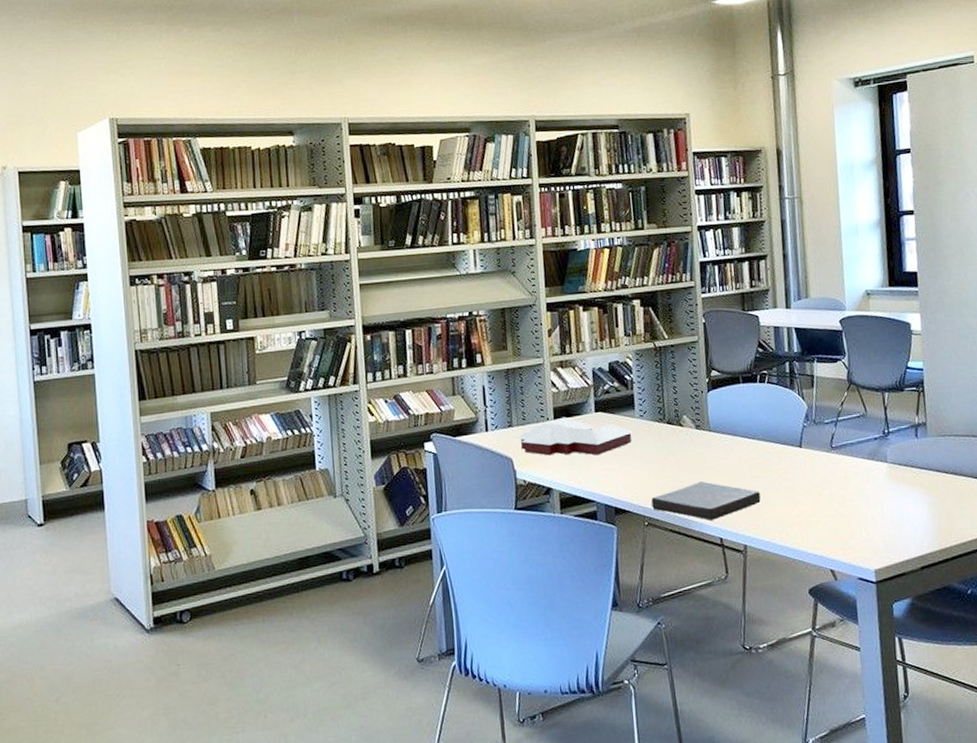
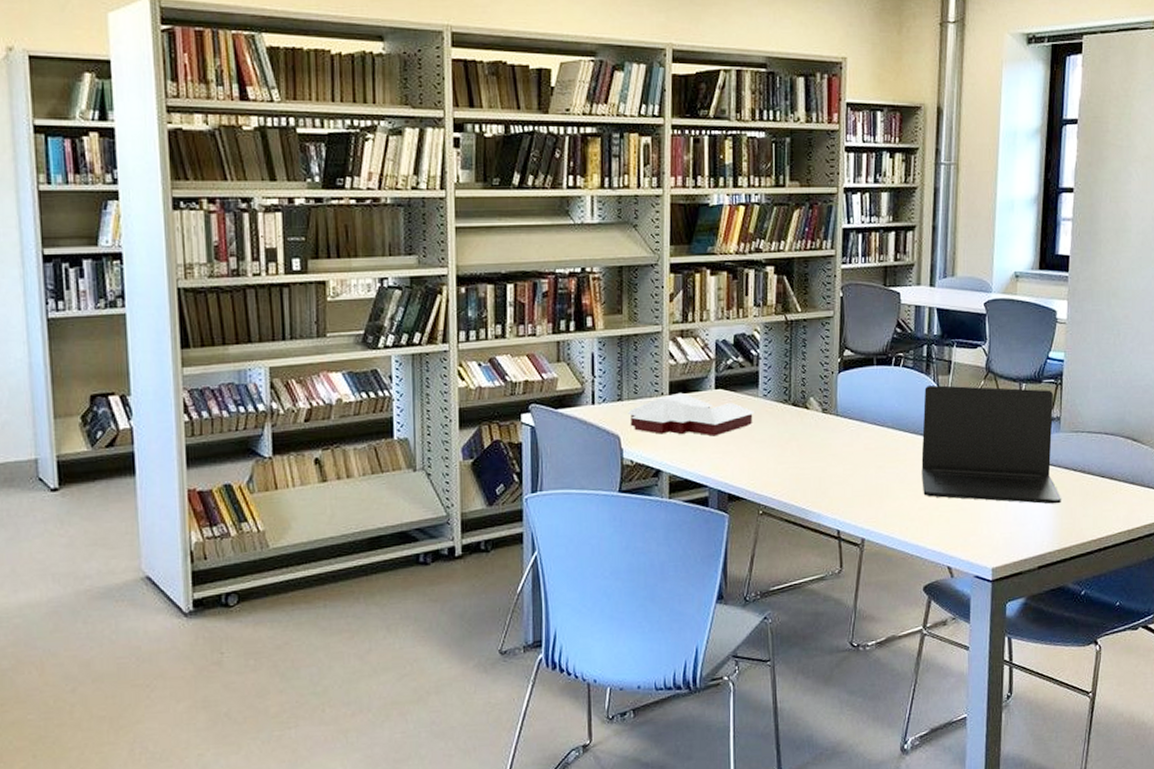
book: present [651,481,761,520] -> none [768,469,883,511]
laptop: none [790,397,937,506] -> present [921,385,1061,504]

